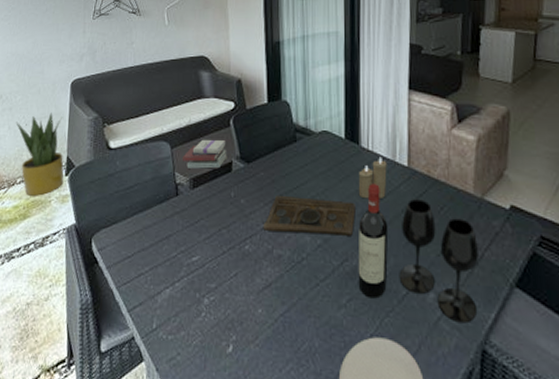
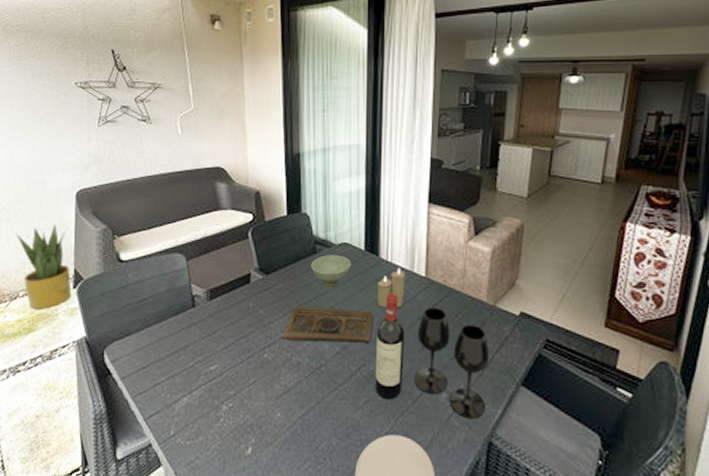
books: present [182,139,227,169] -> none [198,251,246,281]
bowl: none [291,143,332,176] -> present [311,255,351,287]

